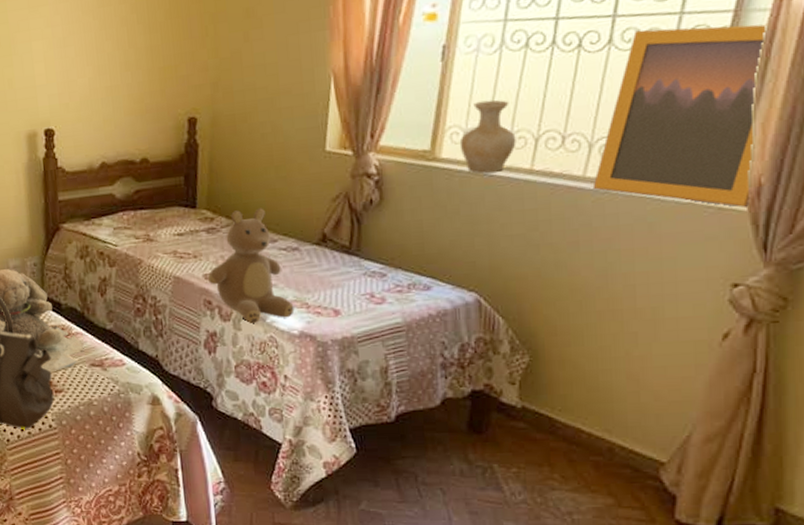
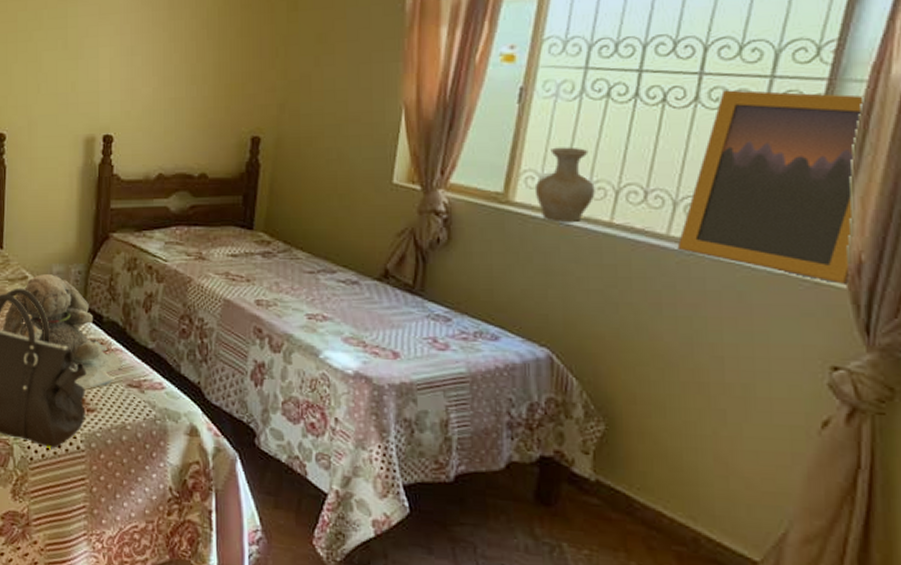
teddy bear: present [207,208,295,324] -> none [259,236,350,359]

